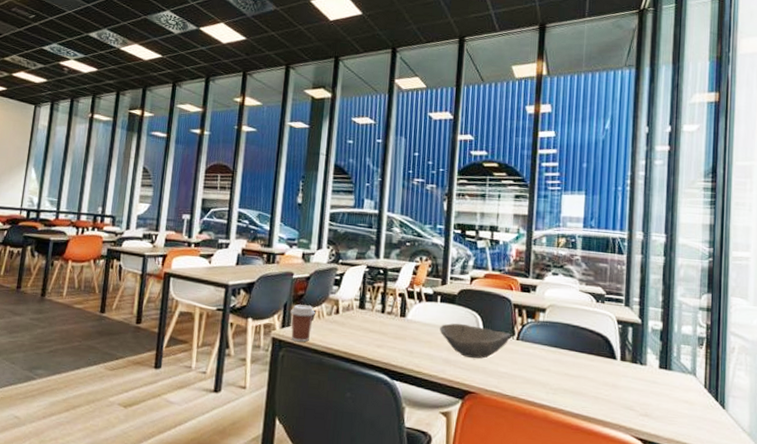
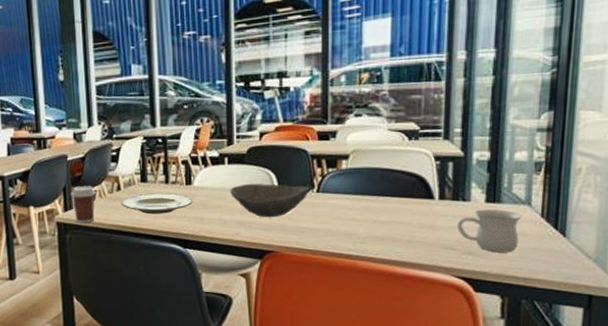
plate: none [337,320,406,343] -> present [121,193,194,214]
mug: none [636,374,689,419] -> present [457,209,522,253]

